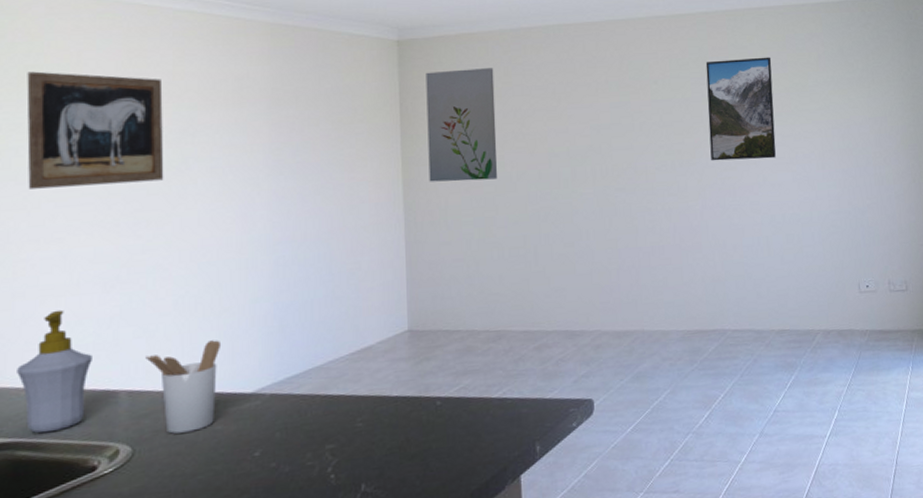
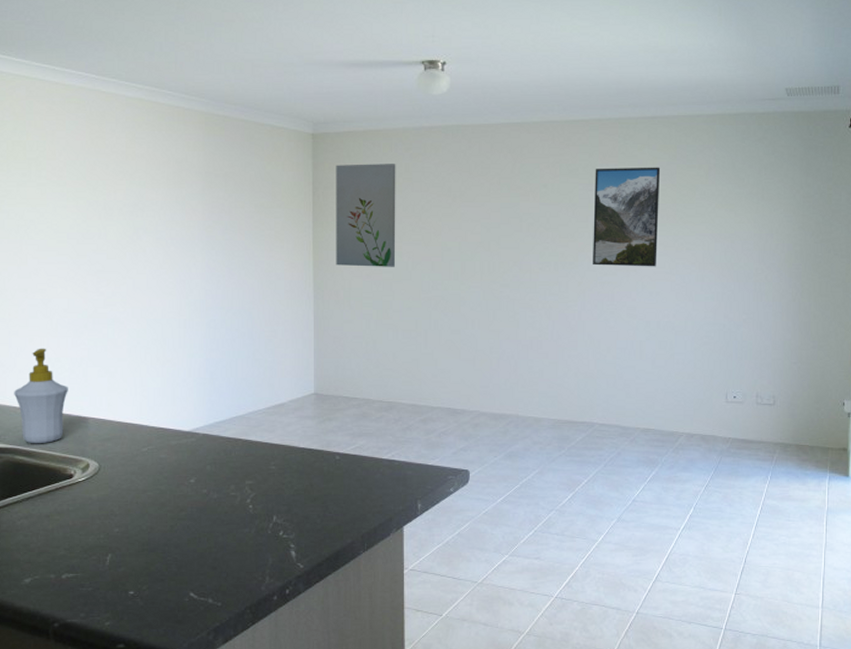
wall art: present [26,71,164,189] -> none [14,146,120,247]
utensil holder: present [146,340,222,434] -> none [108,385,165,457]

